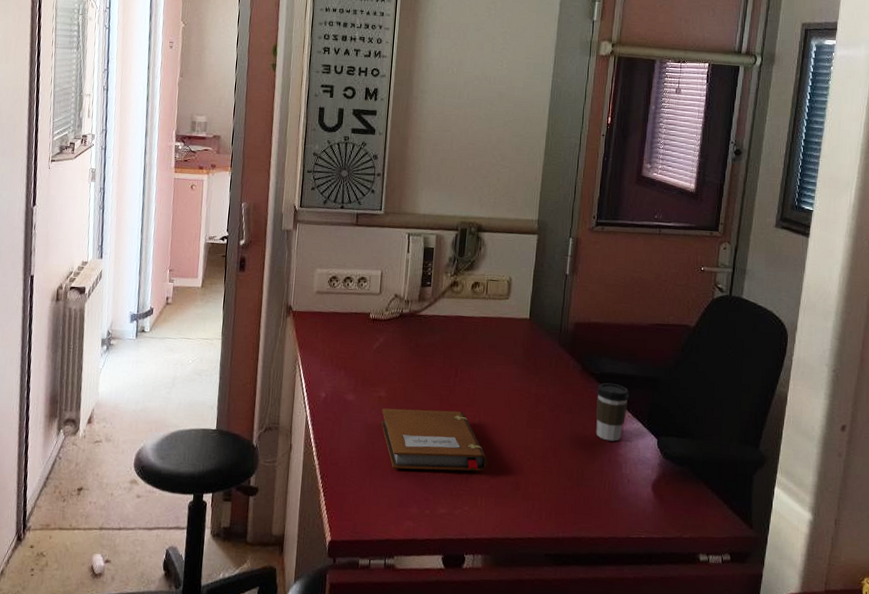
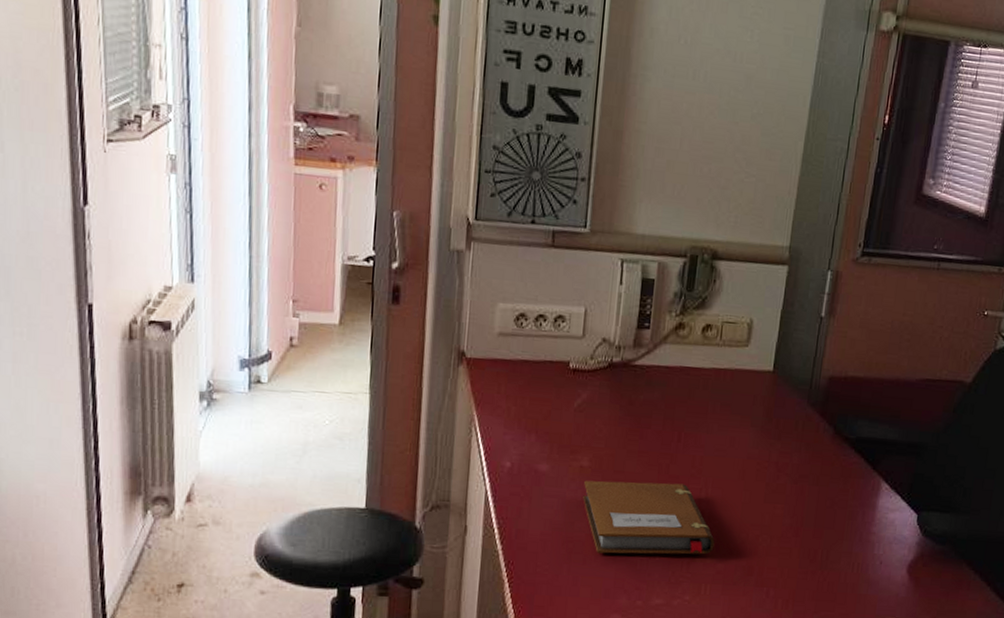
coffee cup: present [596,382,629,441] -> none [846,449,888,518]

